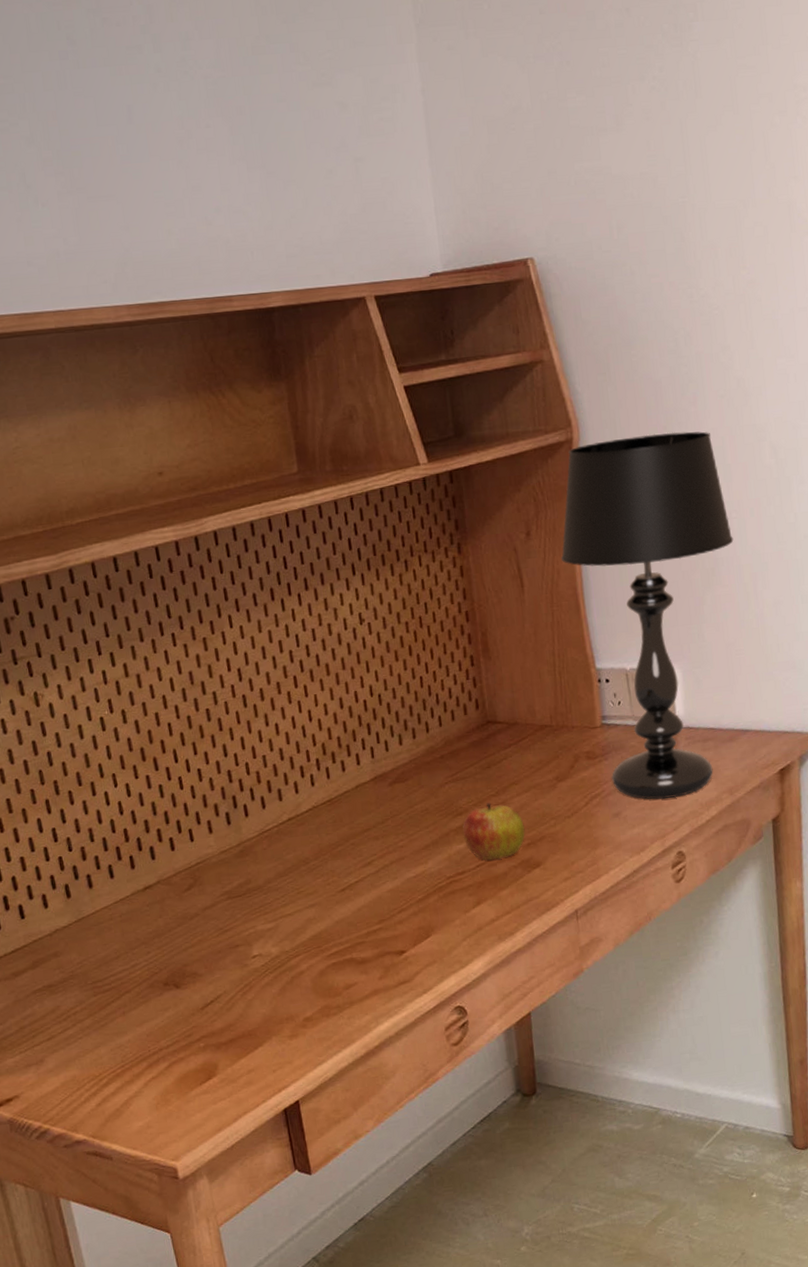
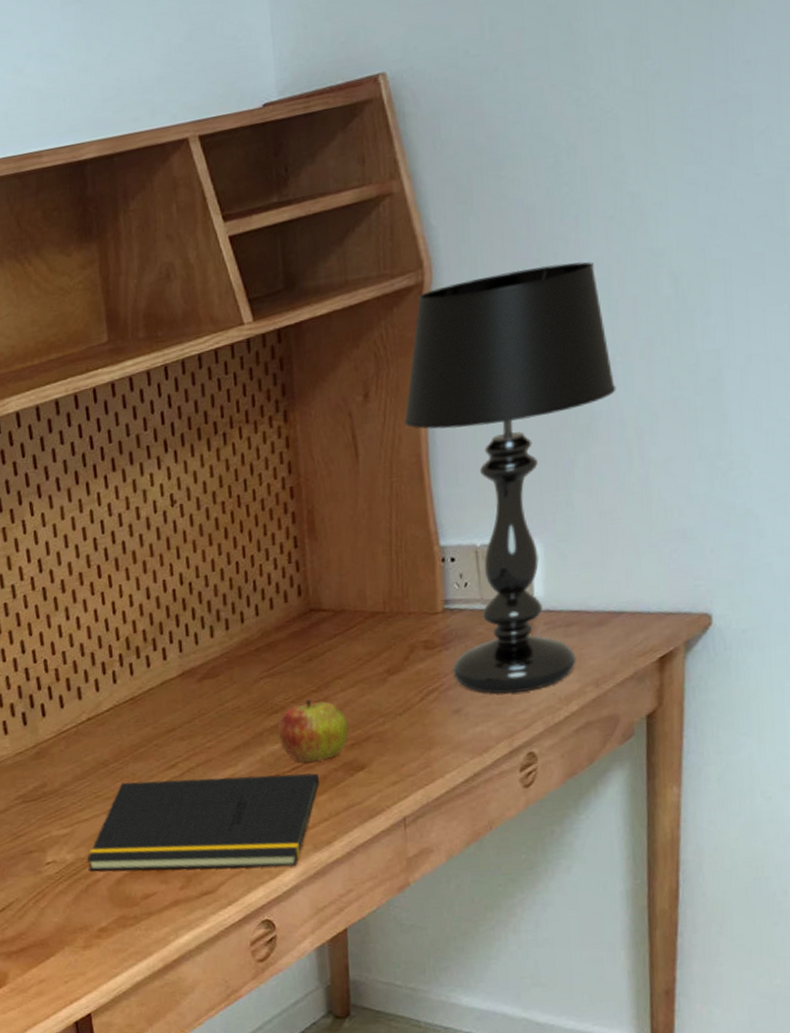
notepad: none [291,870,501,964] -> present [87,773,319,872]

